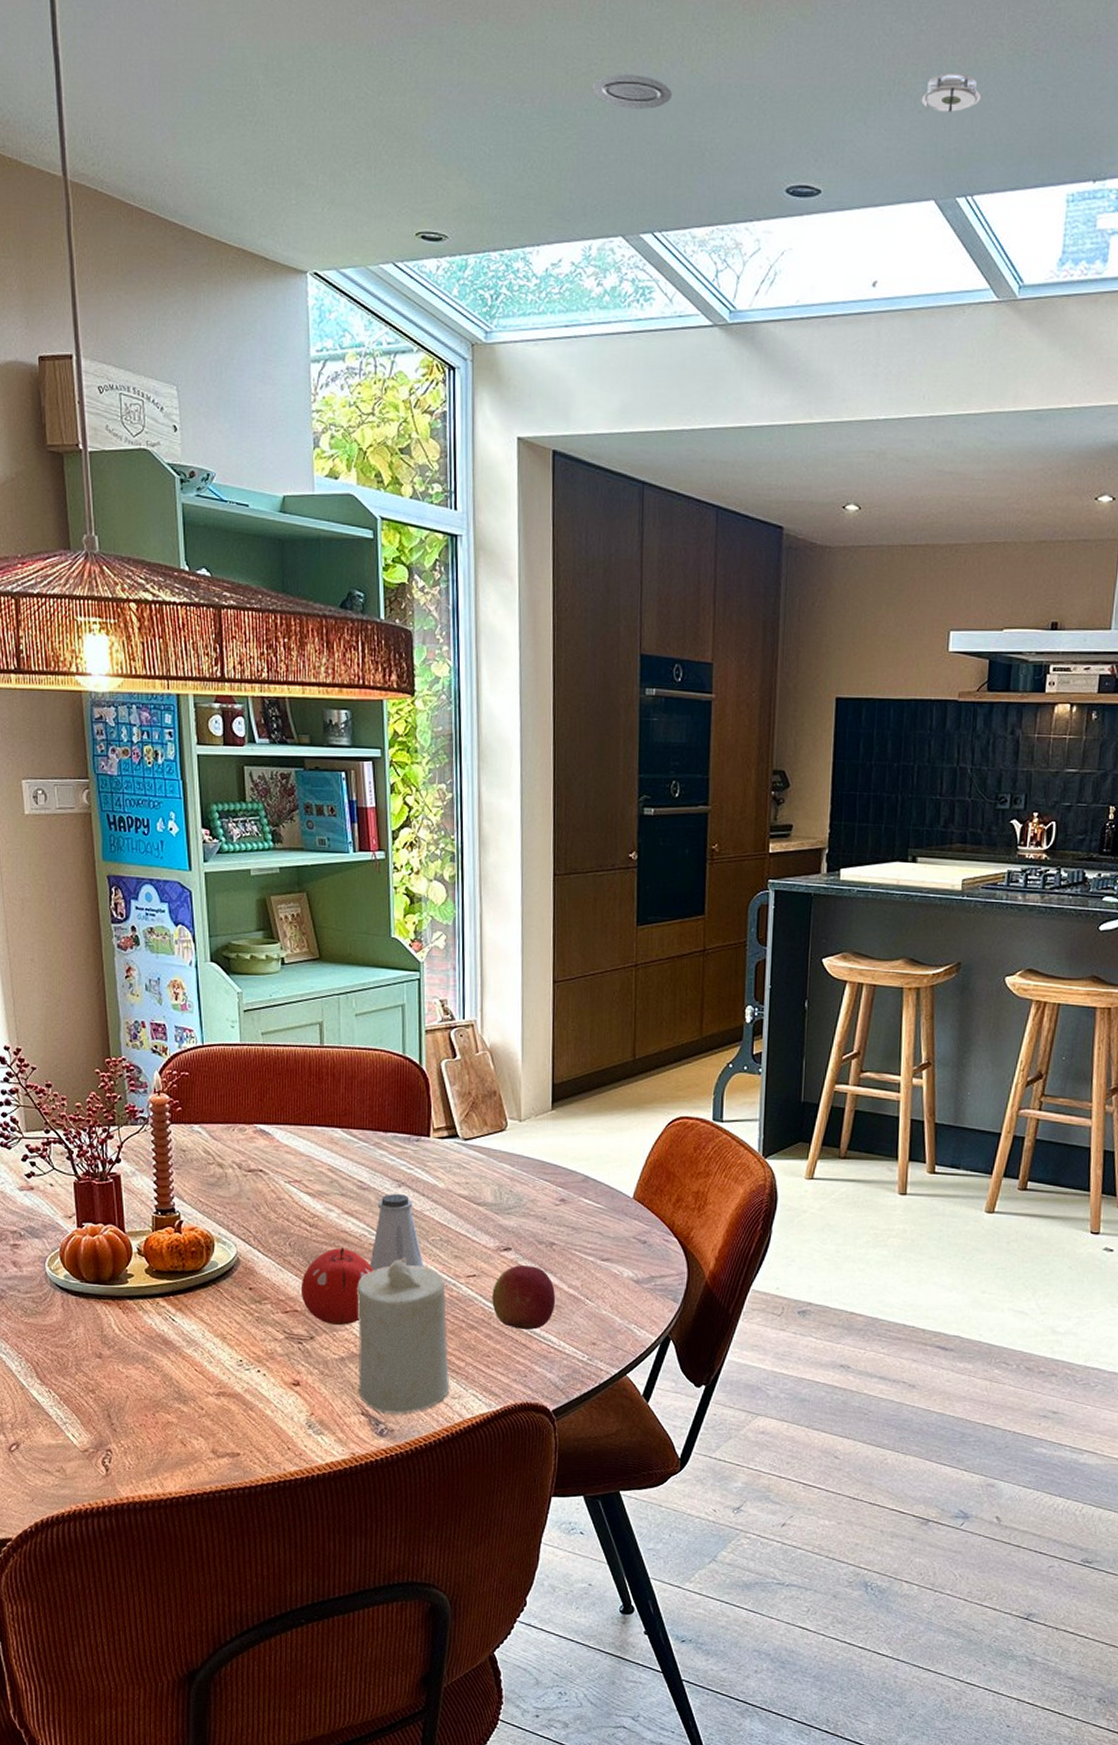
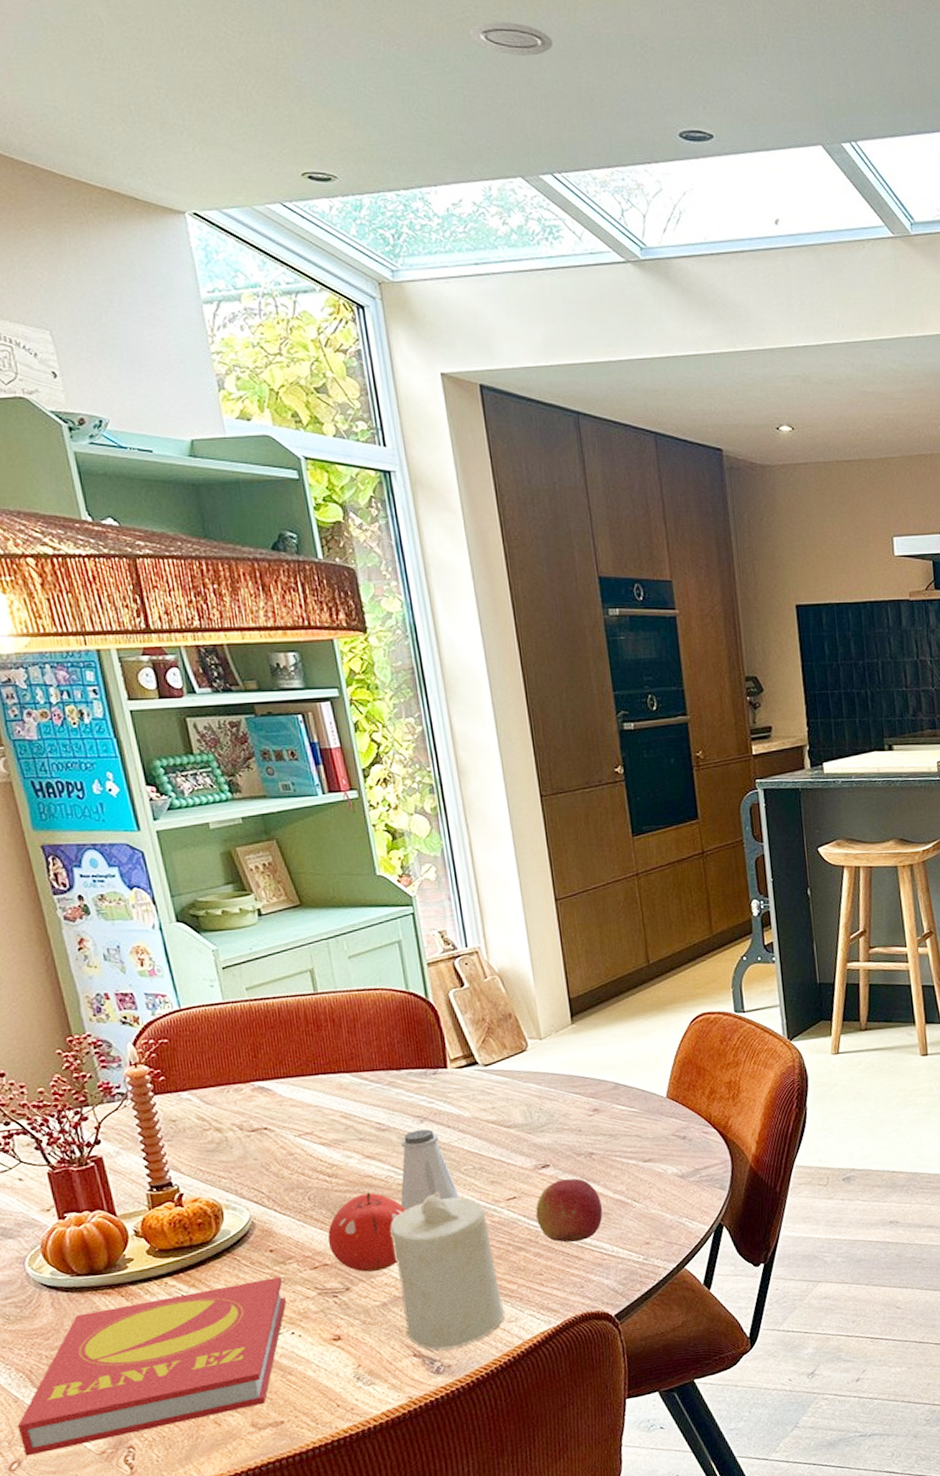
book: none [20,1314,257,1441] -> present [17,1277,286,1456]
smoke detector: present [919,73,982,113] -> none [795,29,852,65]

